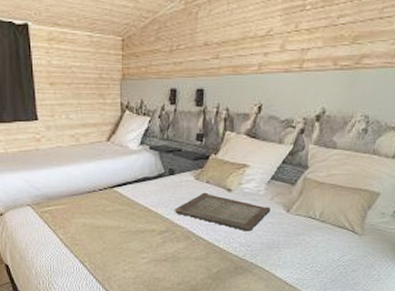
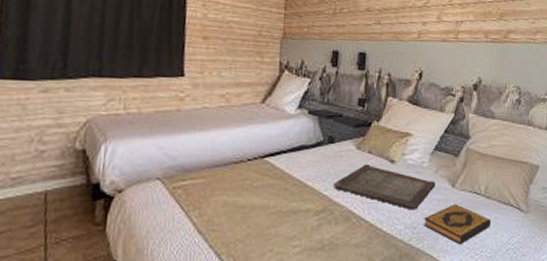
hardback book: none [258,227,324,260] -> present [424,204,492,244]

